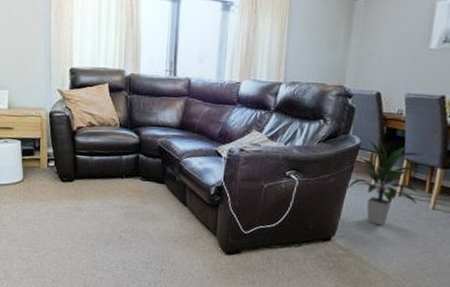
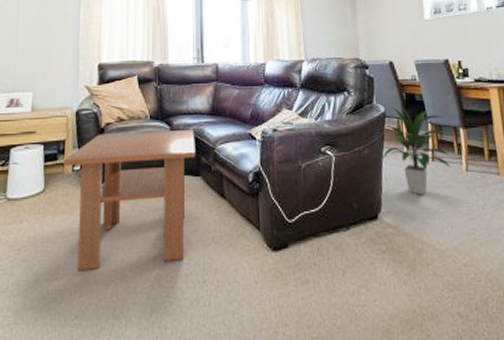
coffee table: none [39,136,162,251] -> present [63,130,195,271]

